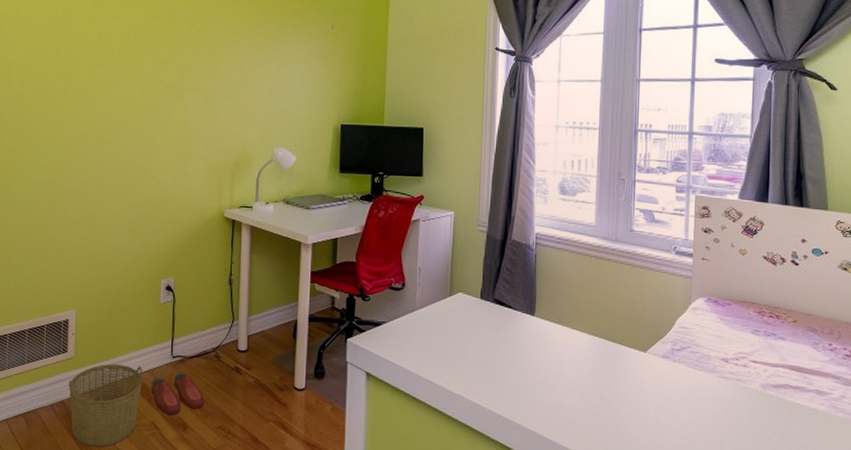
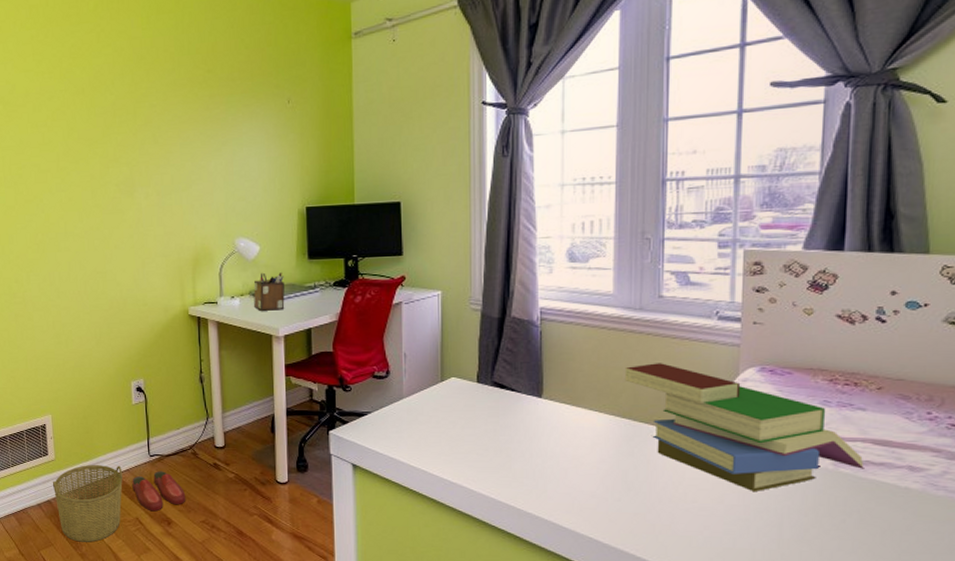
desk organizer: none [287,181,317,219] -> present [253,272,285,311]
book: none [602,289,785,410] -> present [624,363,864,492]

